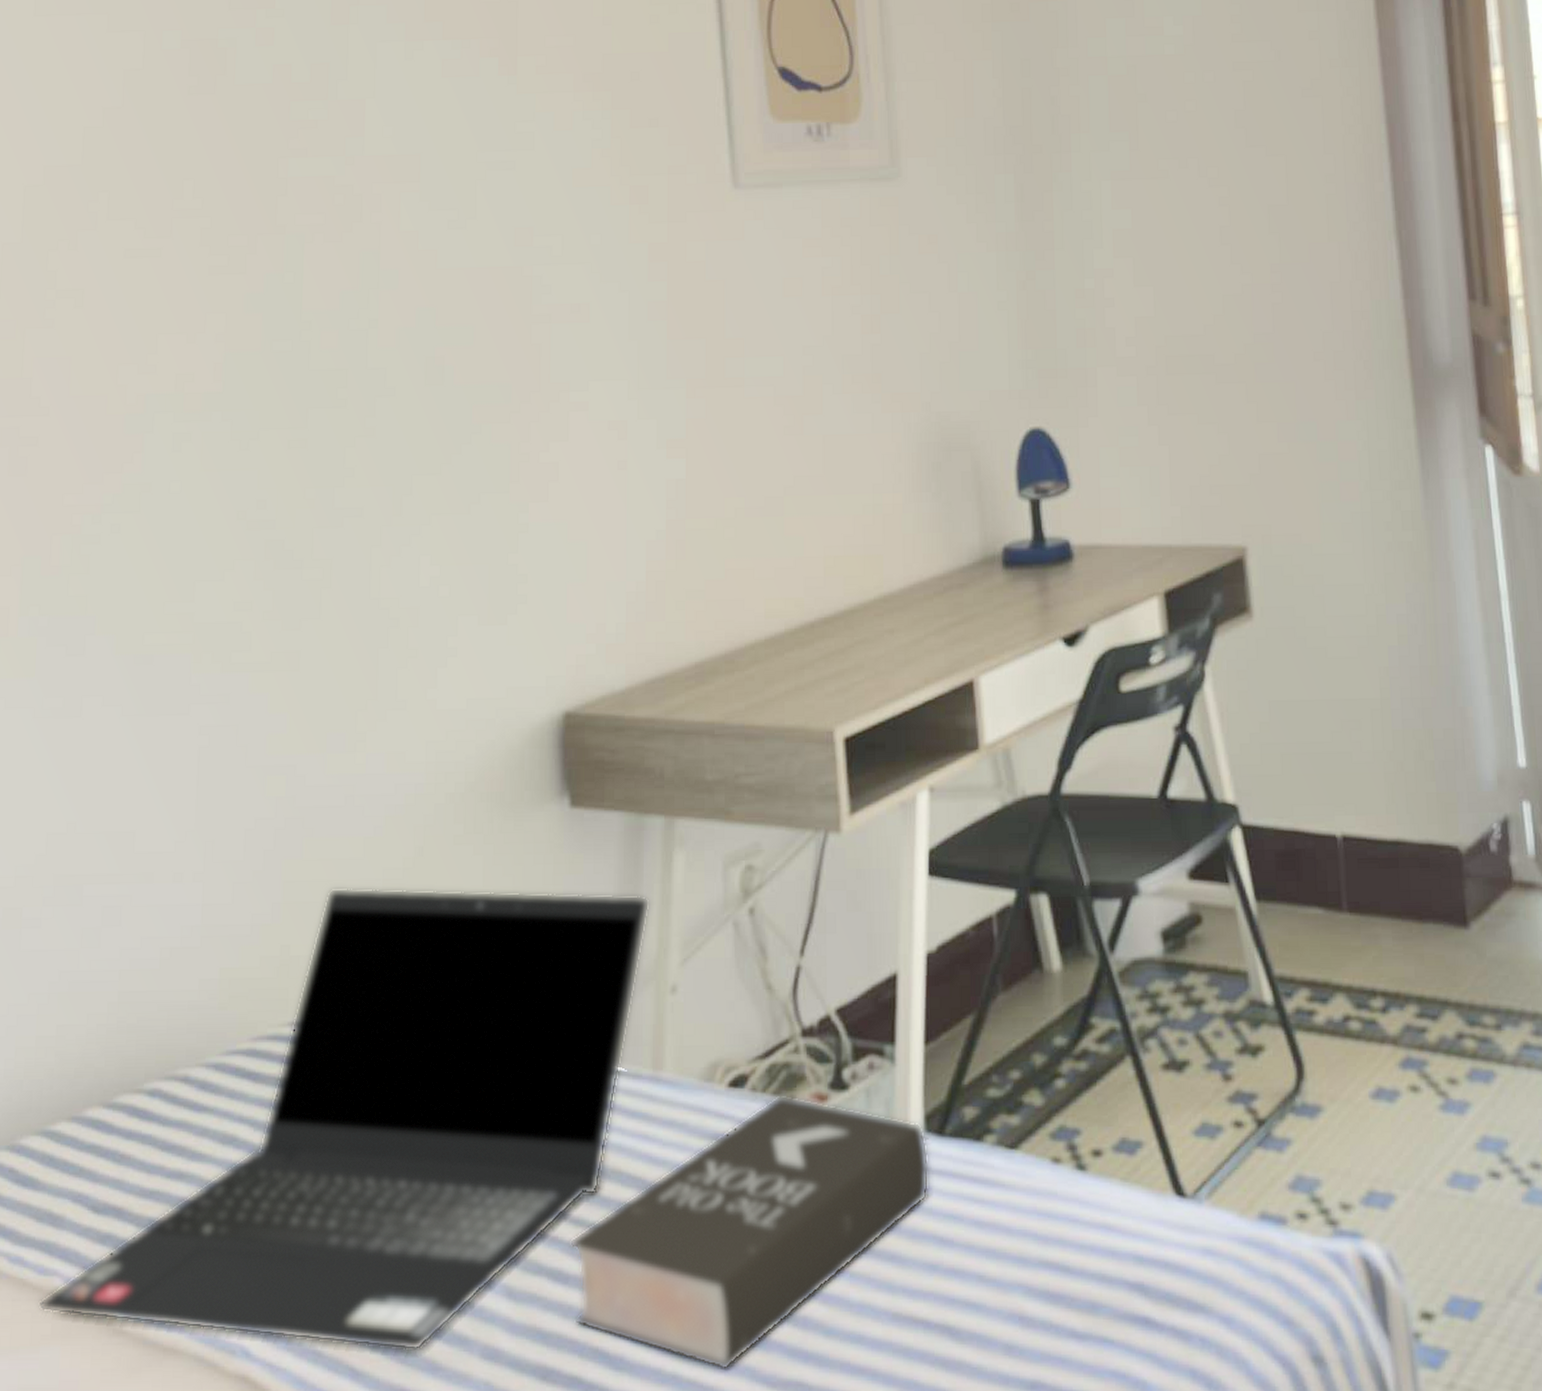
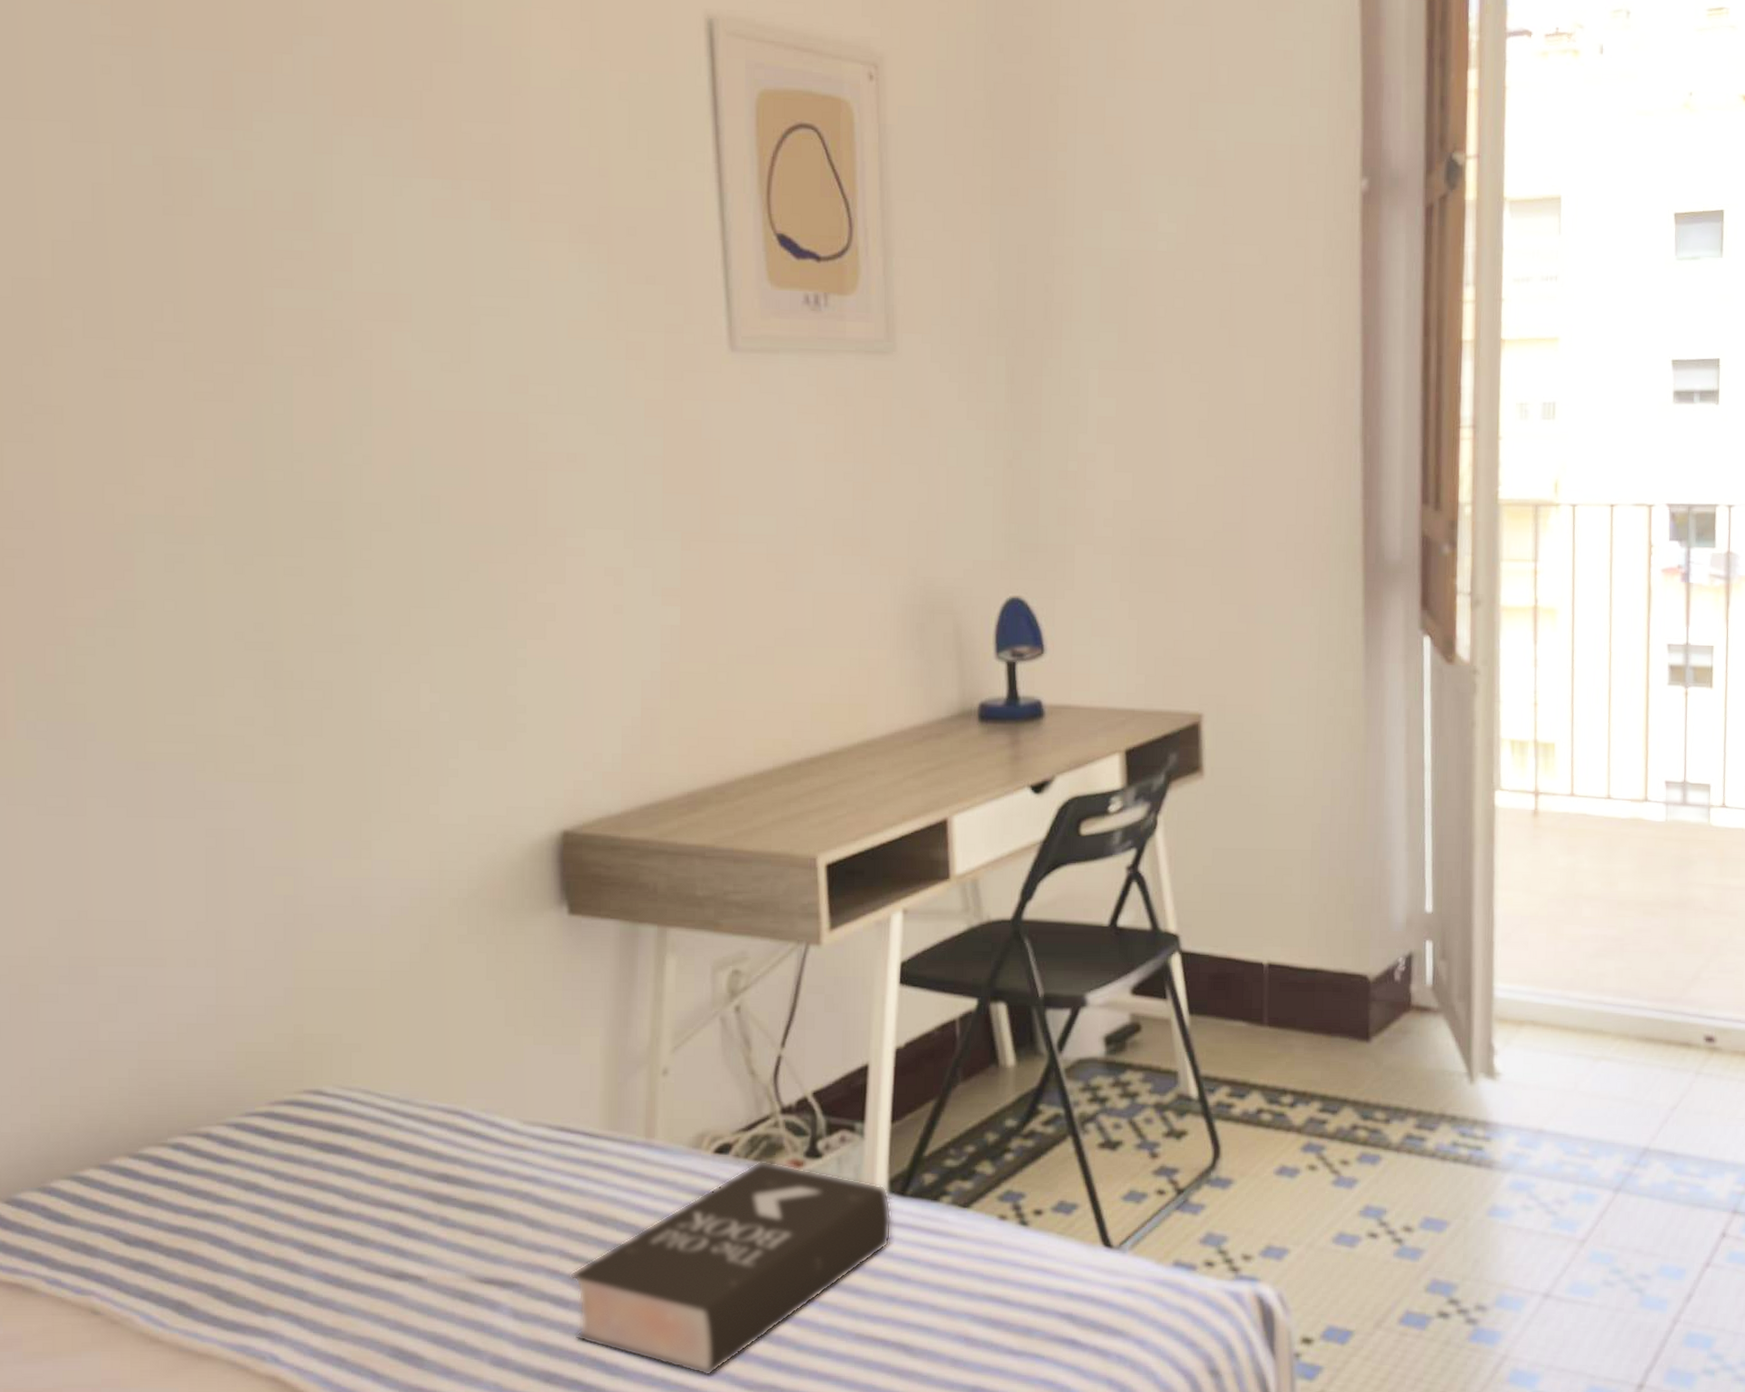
laptop computer: present [38,886,651,1352] -> none [77,975,645,1360]

